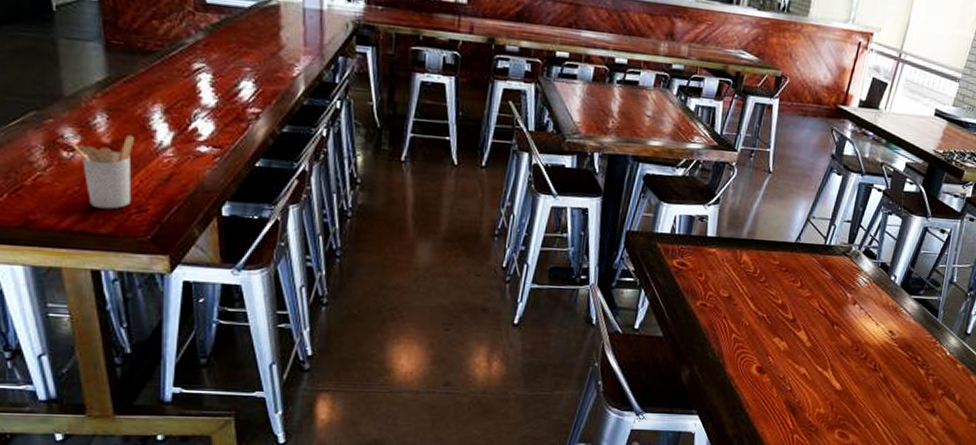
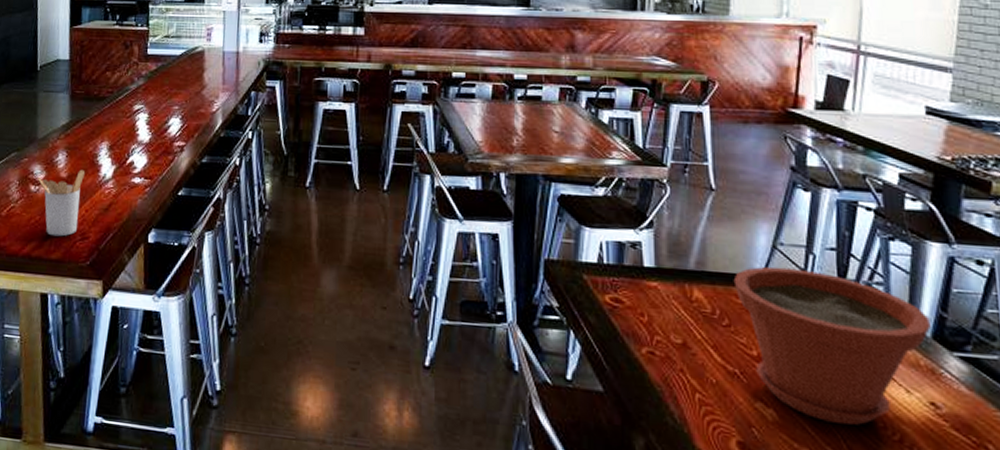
plant pot: none [773,235,902,350] -> present [733,266,931,425]

